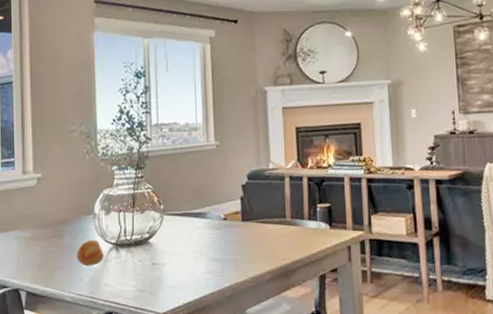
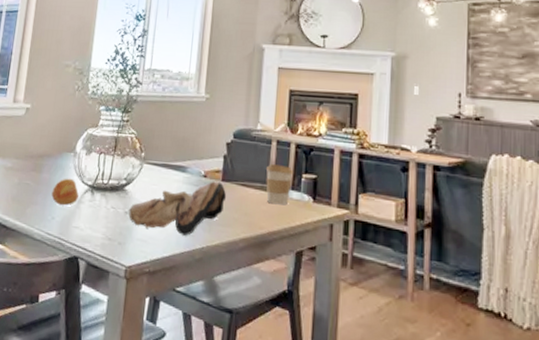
animal skull: none [155,222,249,277] -> present [128,181,227,236]
coffee cup: none [282,199,308,236] -> present [265,164,293,205]

